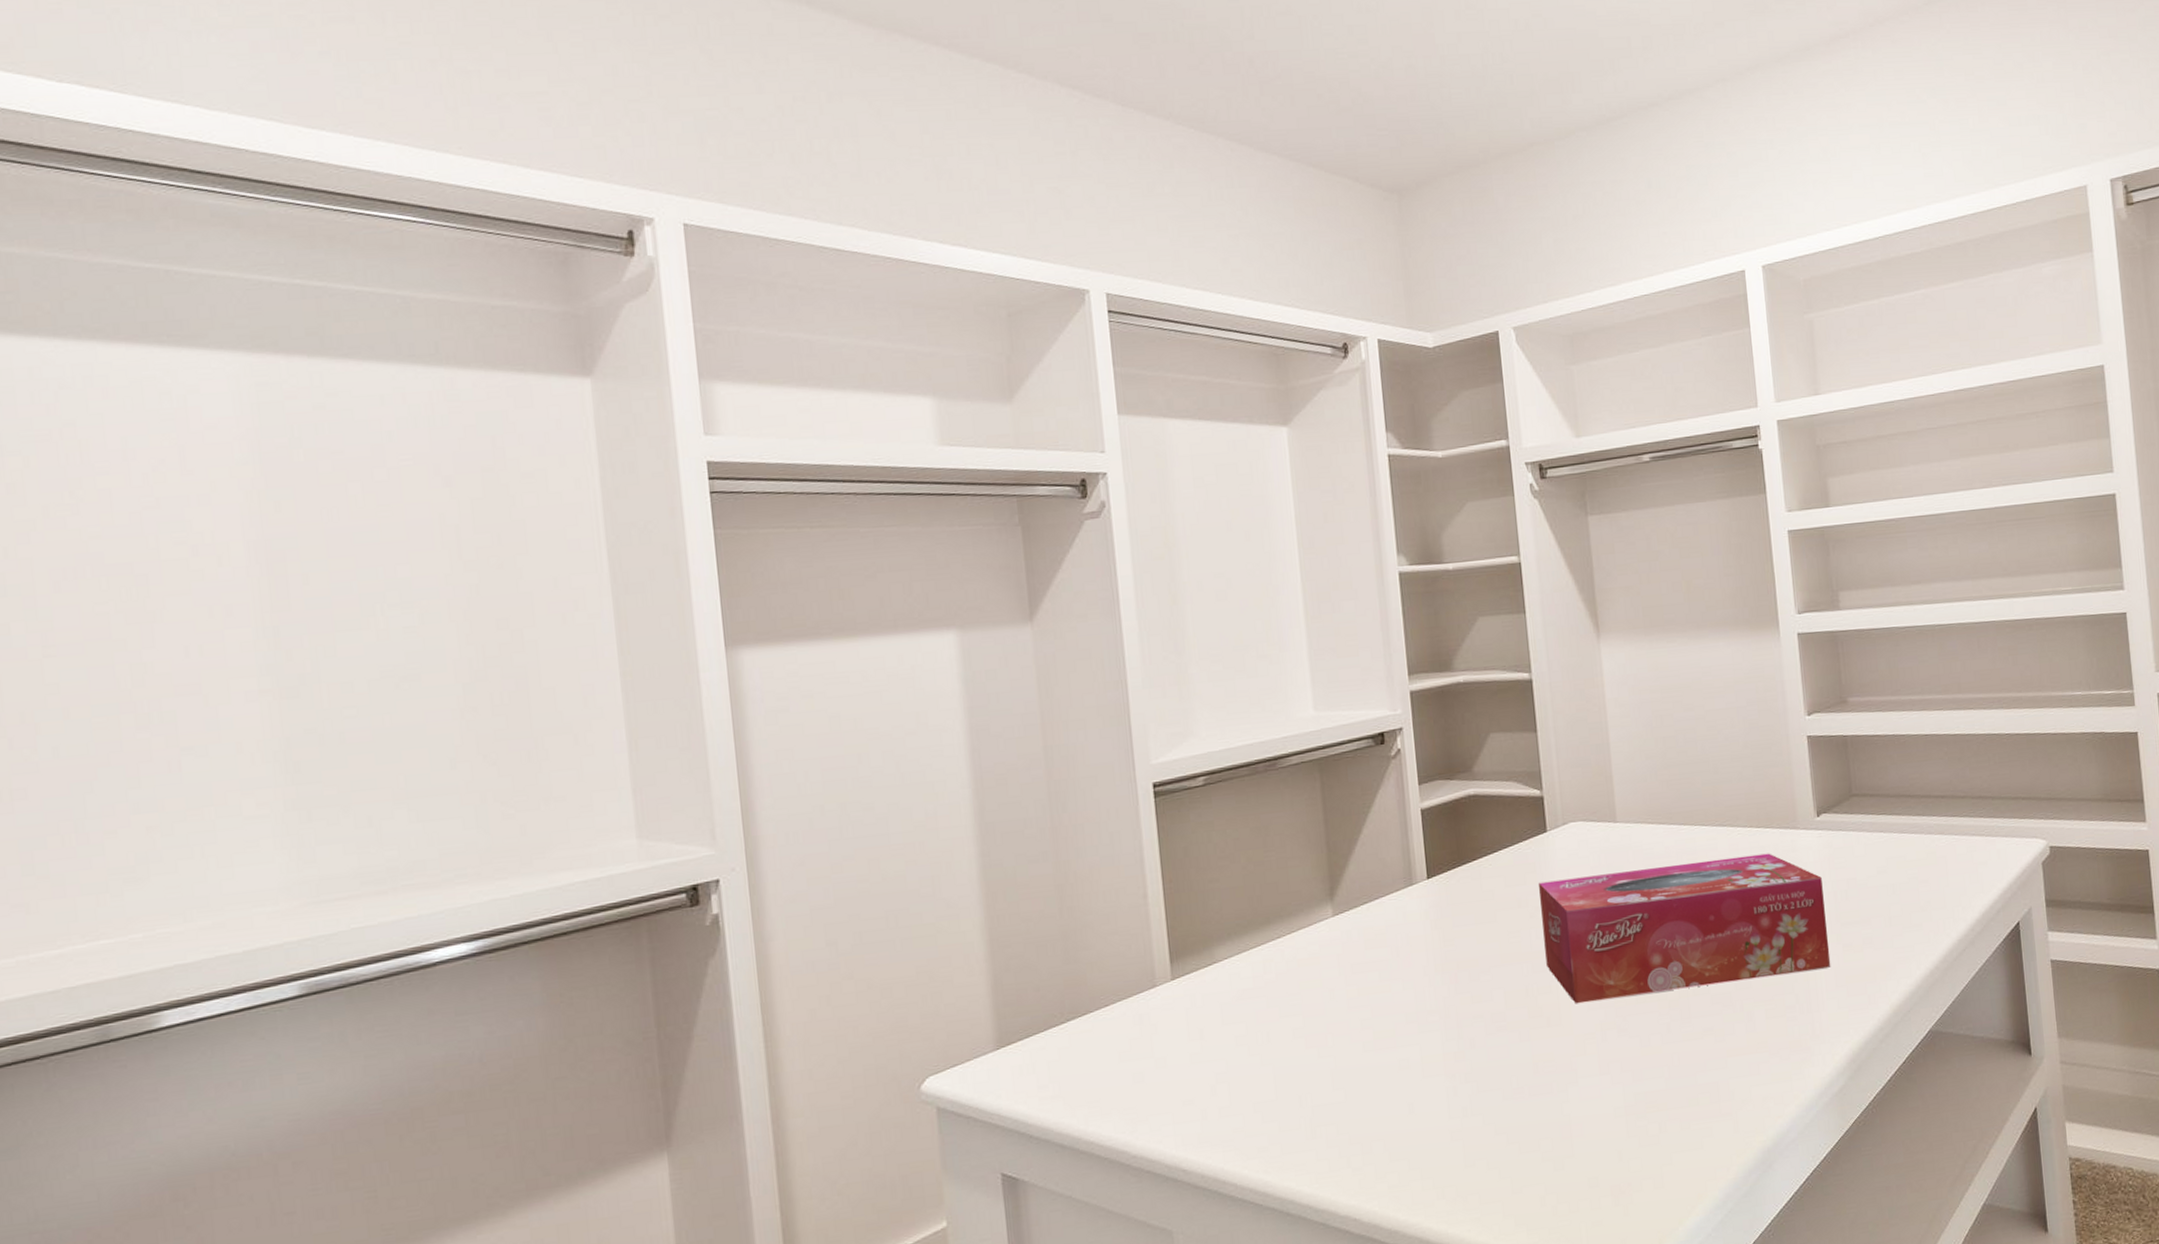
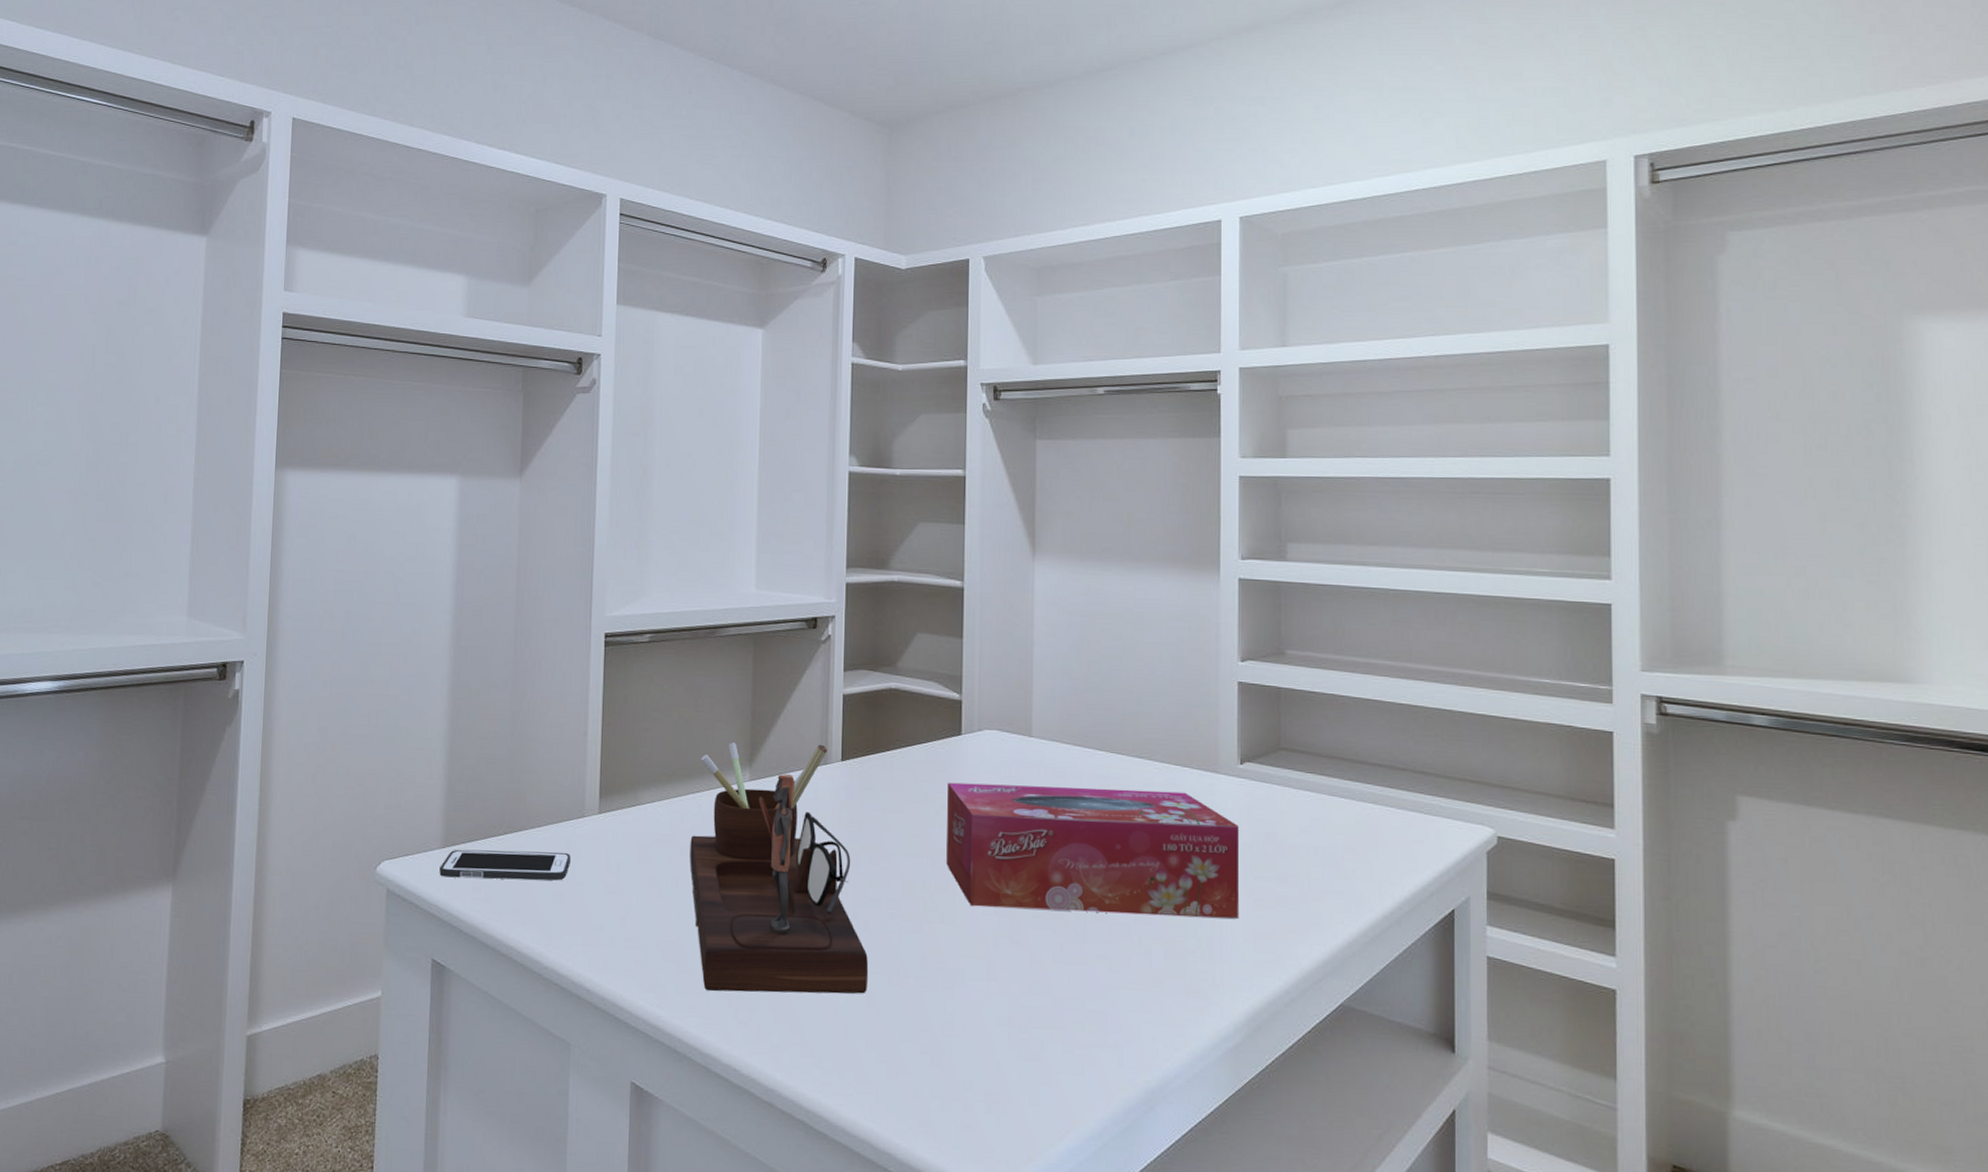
cell phone: none [996,1029,1147,1082] -> present [439,849,570,881]
desk organizer: none [1276,865,1482,1145] -> present [690,743,869,994]

